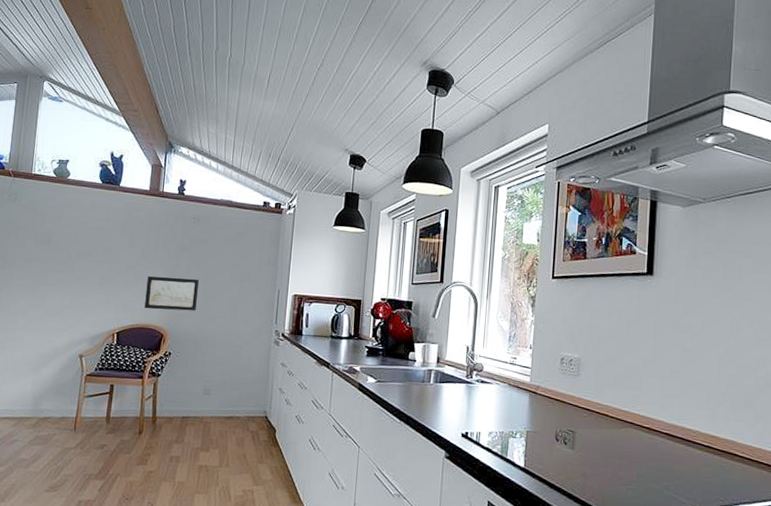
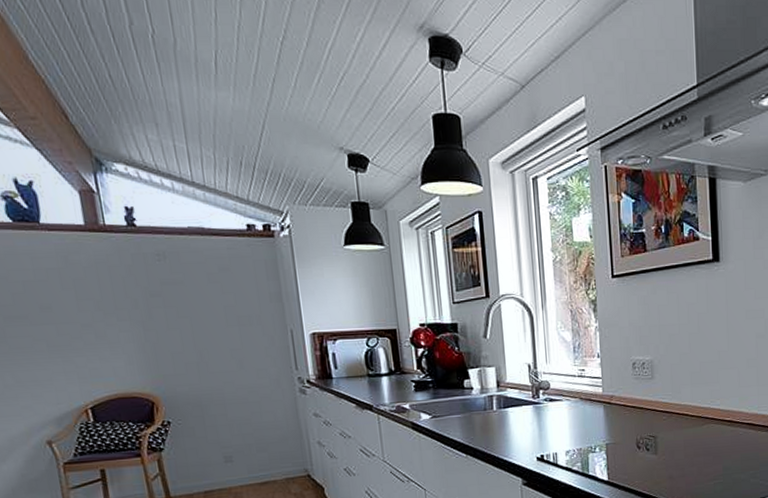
wall art: present [144,276,199,311] -> none [113,329,190,374]

